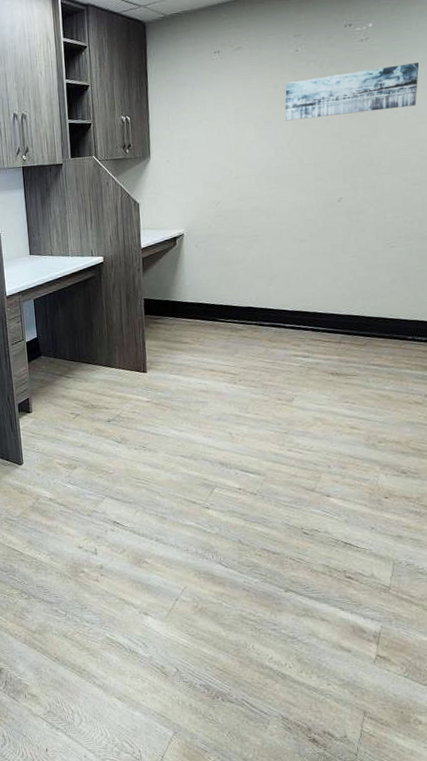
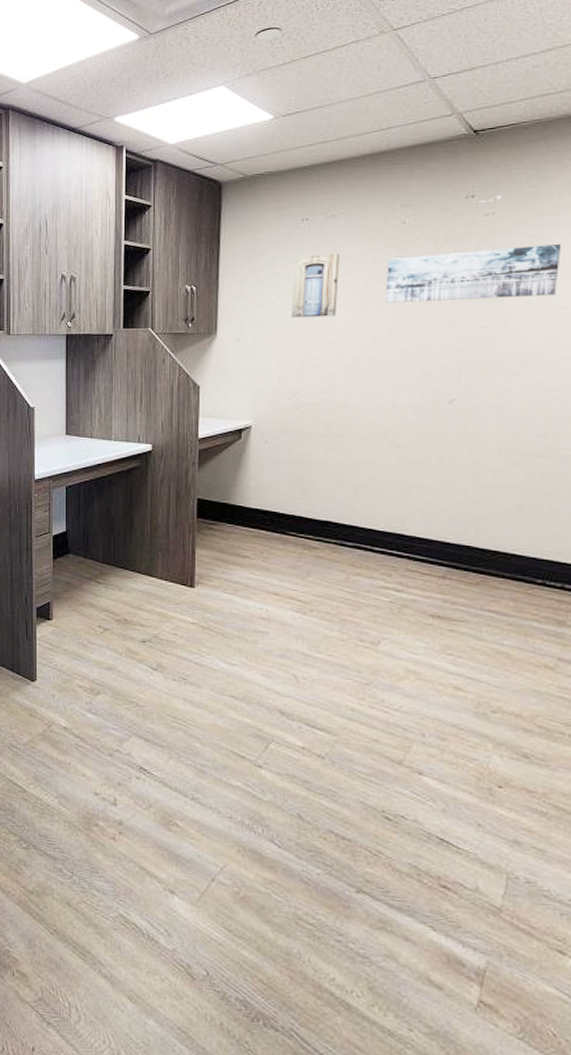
wall art: none [209,81,247,139] -> present [291,254,340,318]

